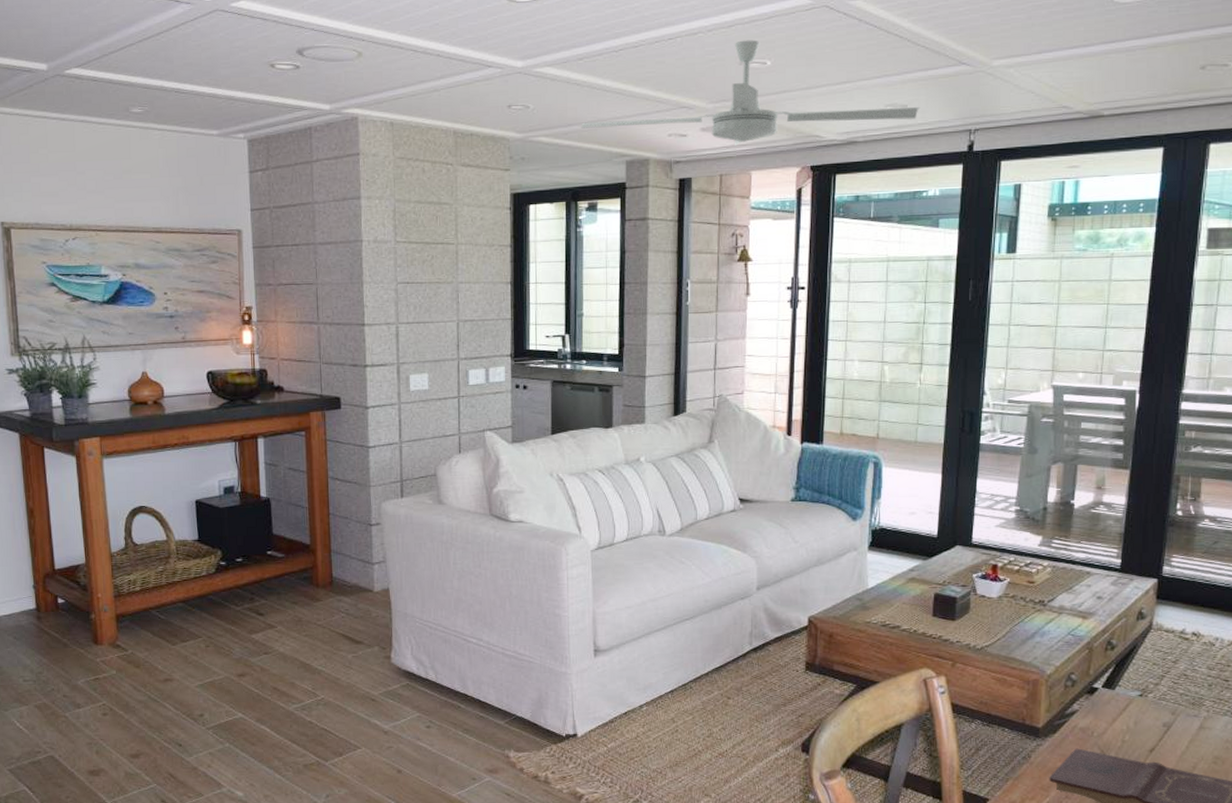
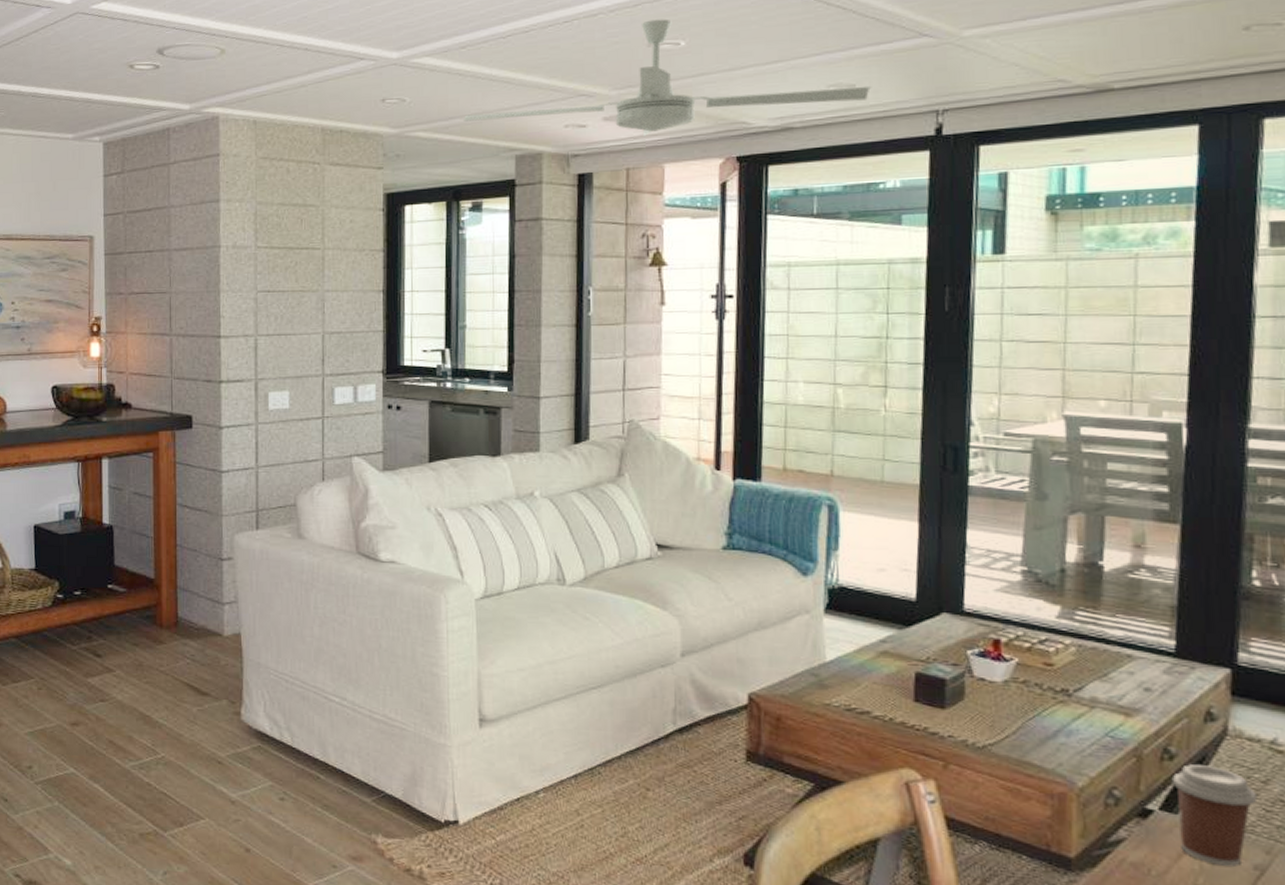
coffee cup: none [1112,652,1169,725] -> present [1171,764,1258,866]

